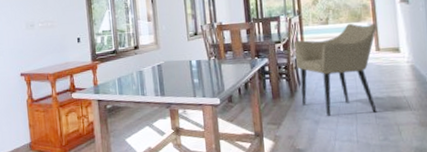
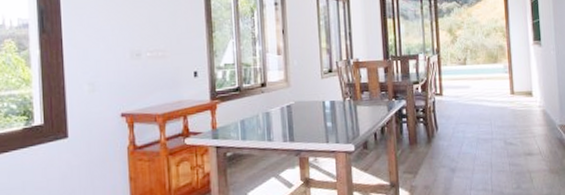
armchair: present [293,23,377,116] -> none [432,64,511,163]

